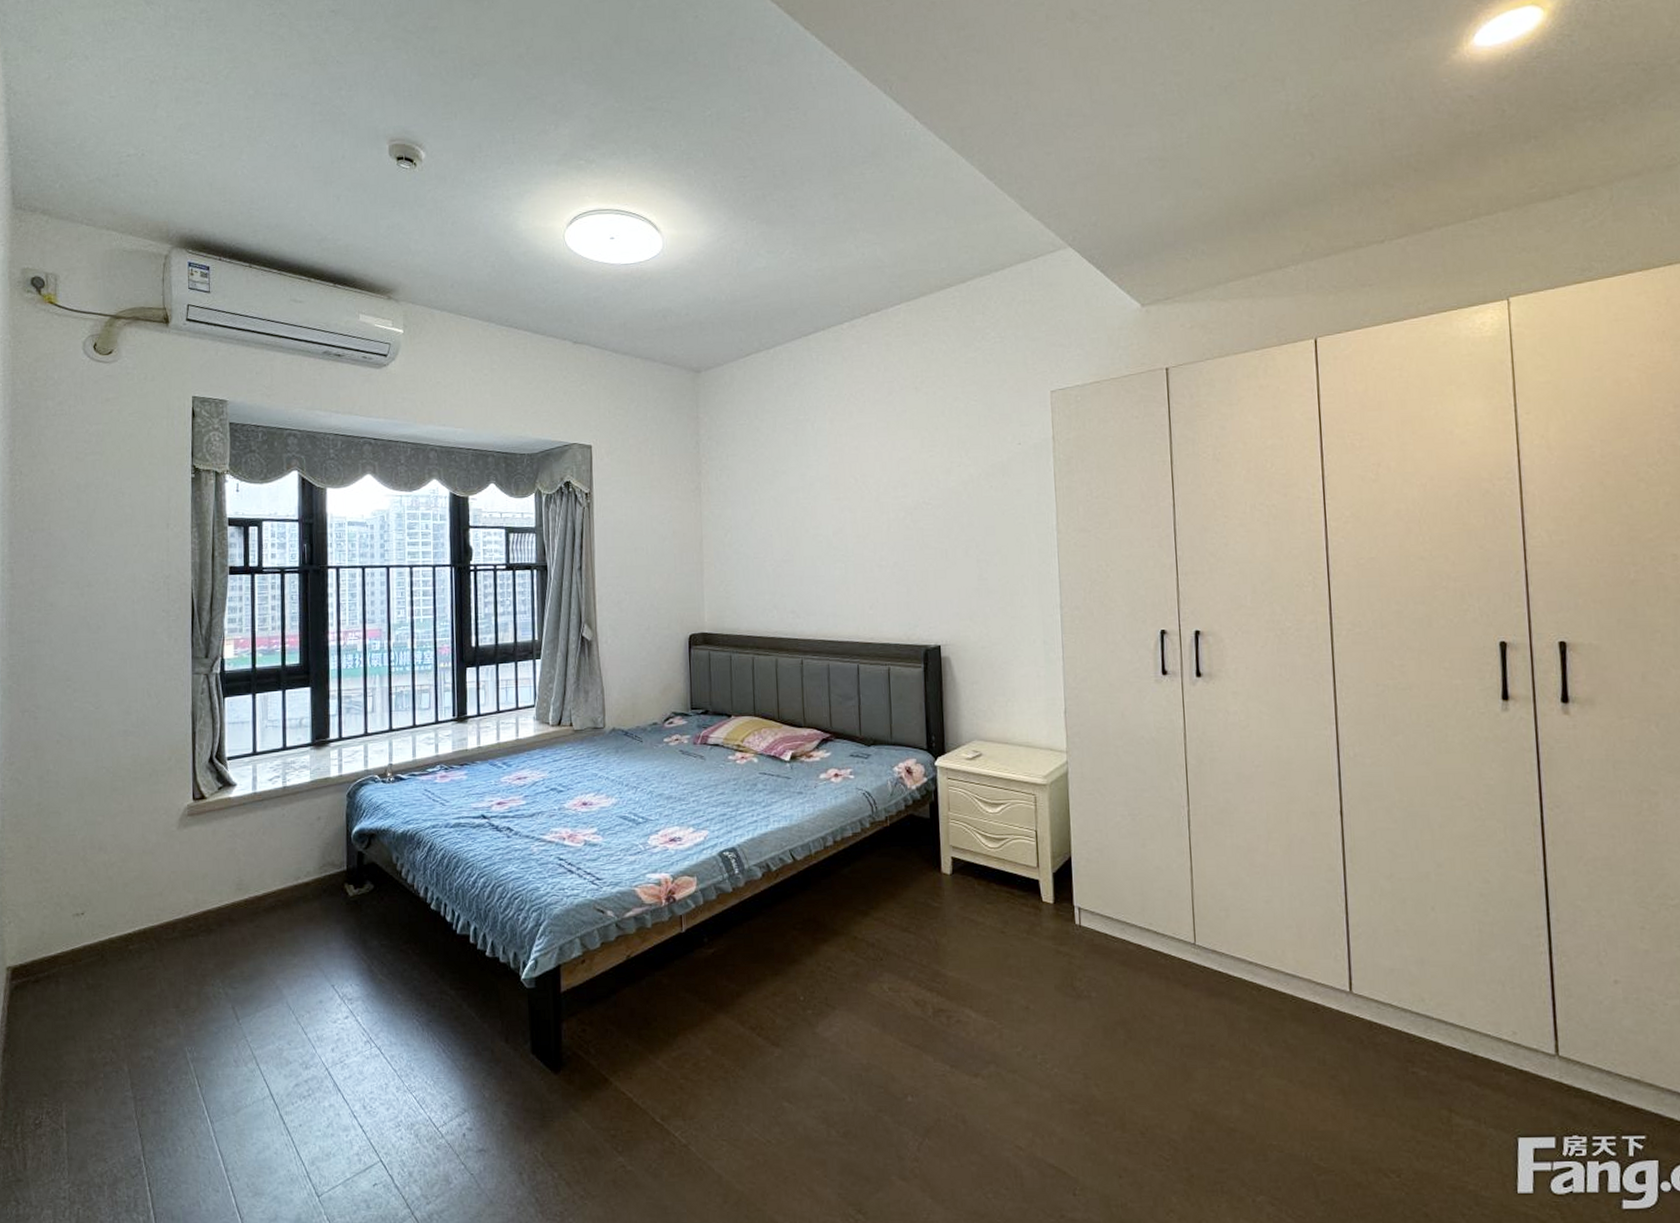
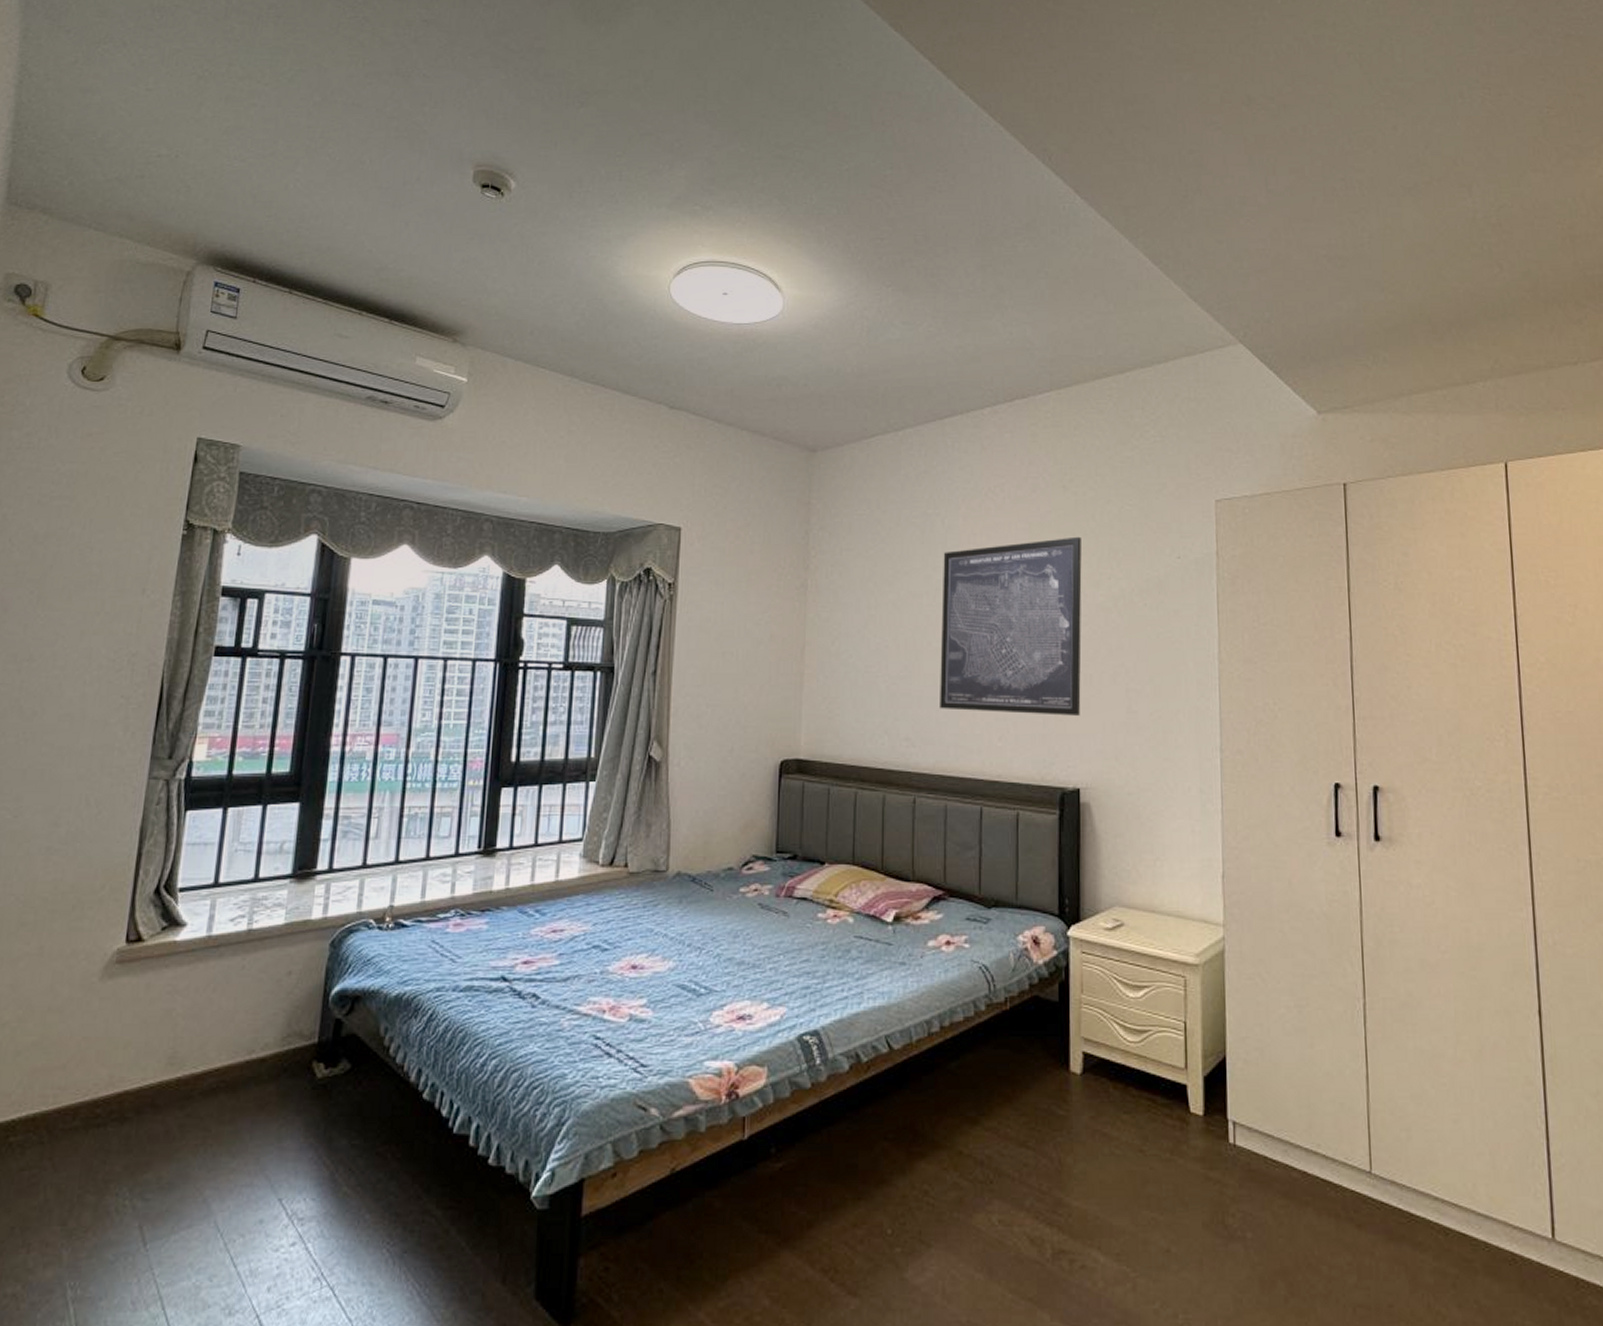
wall art: none [814,431,939,586] -> present [940,536,1082,716]

